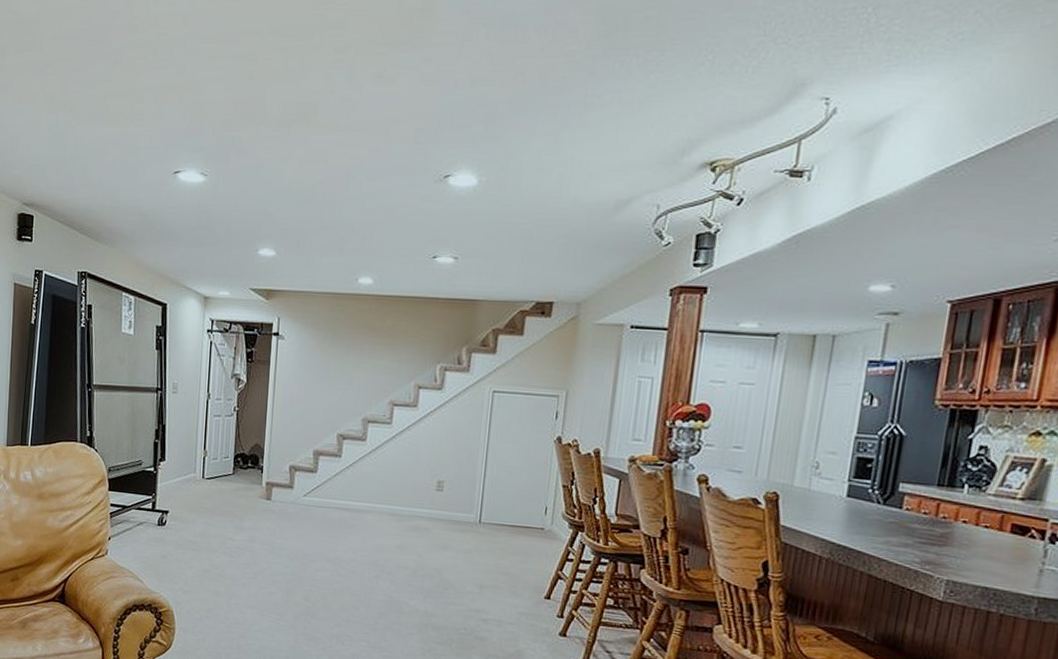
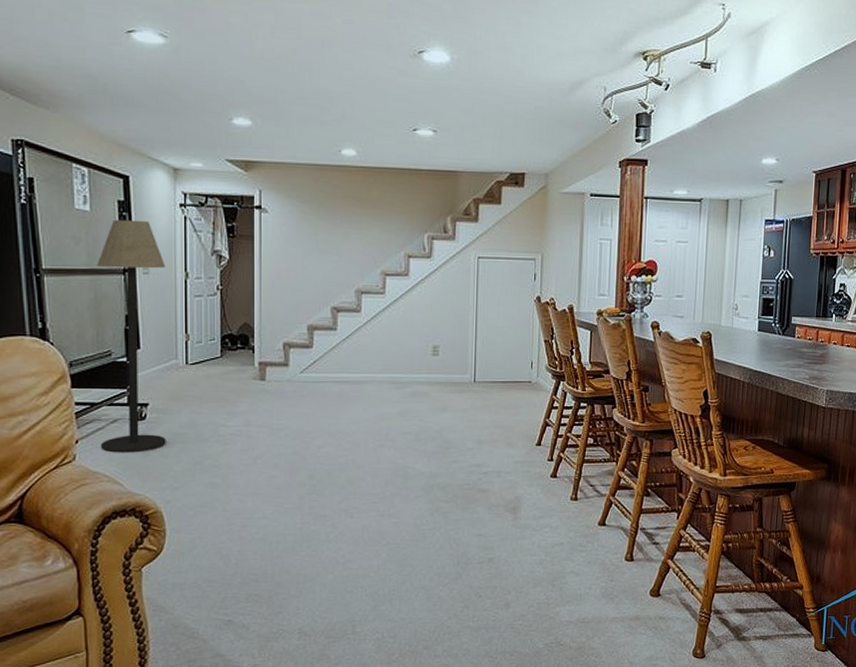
floor lamp: none [127,342,192,555] -> present [97,219,166,453]

